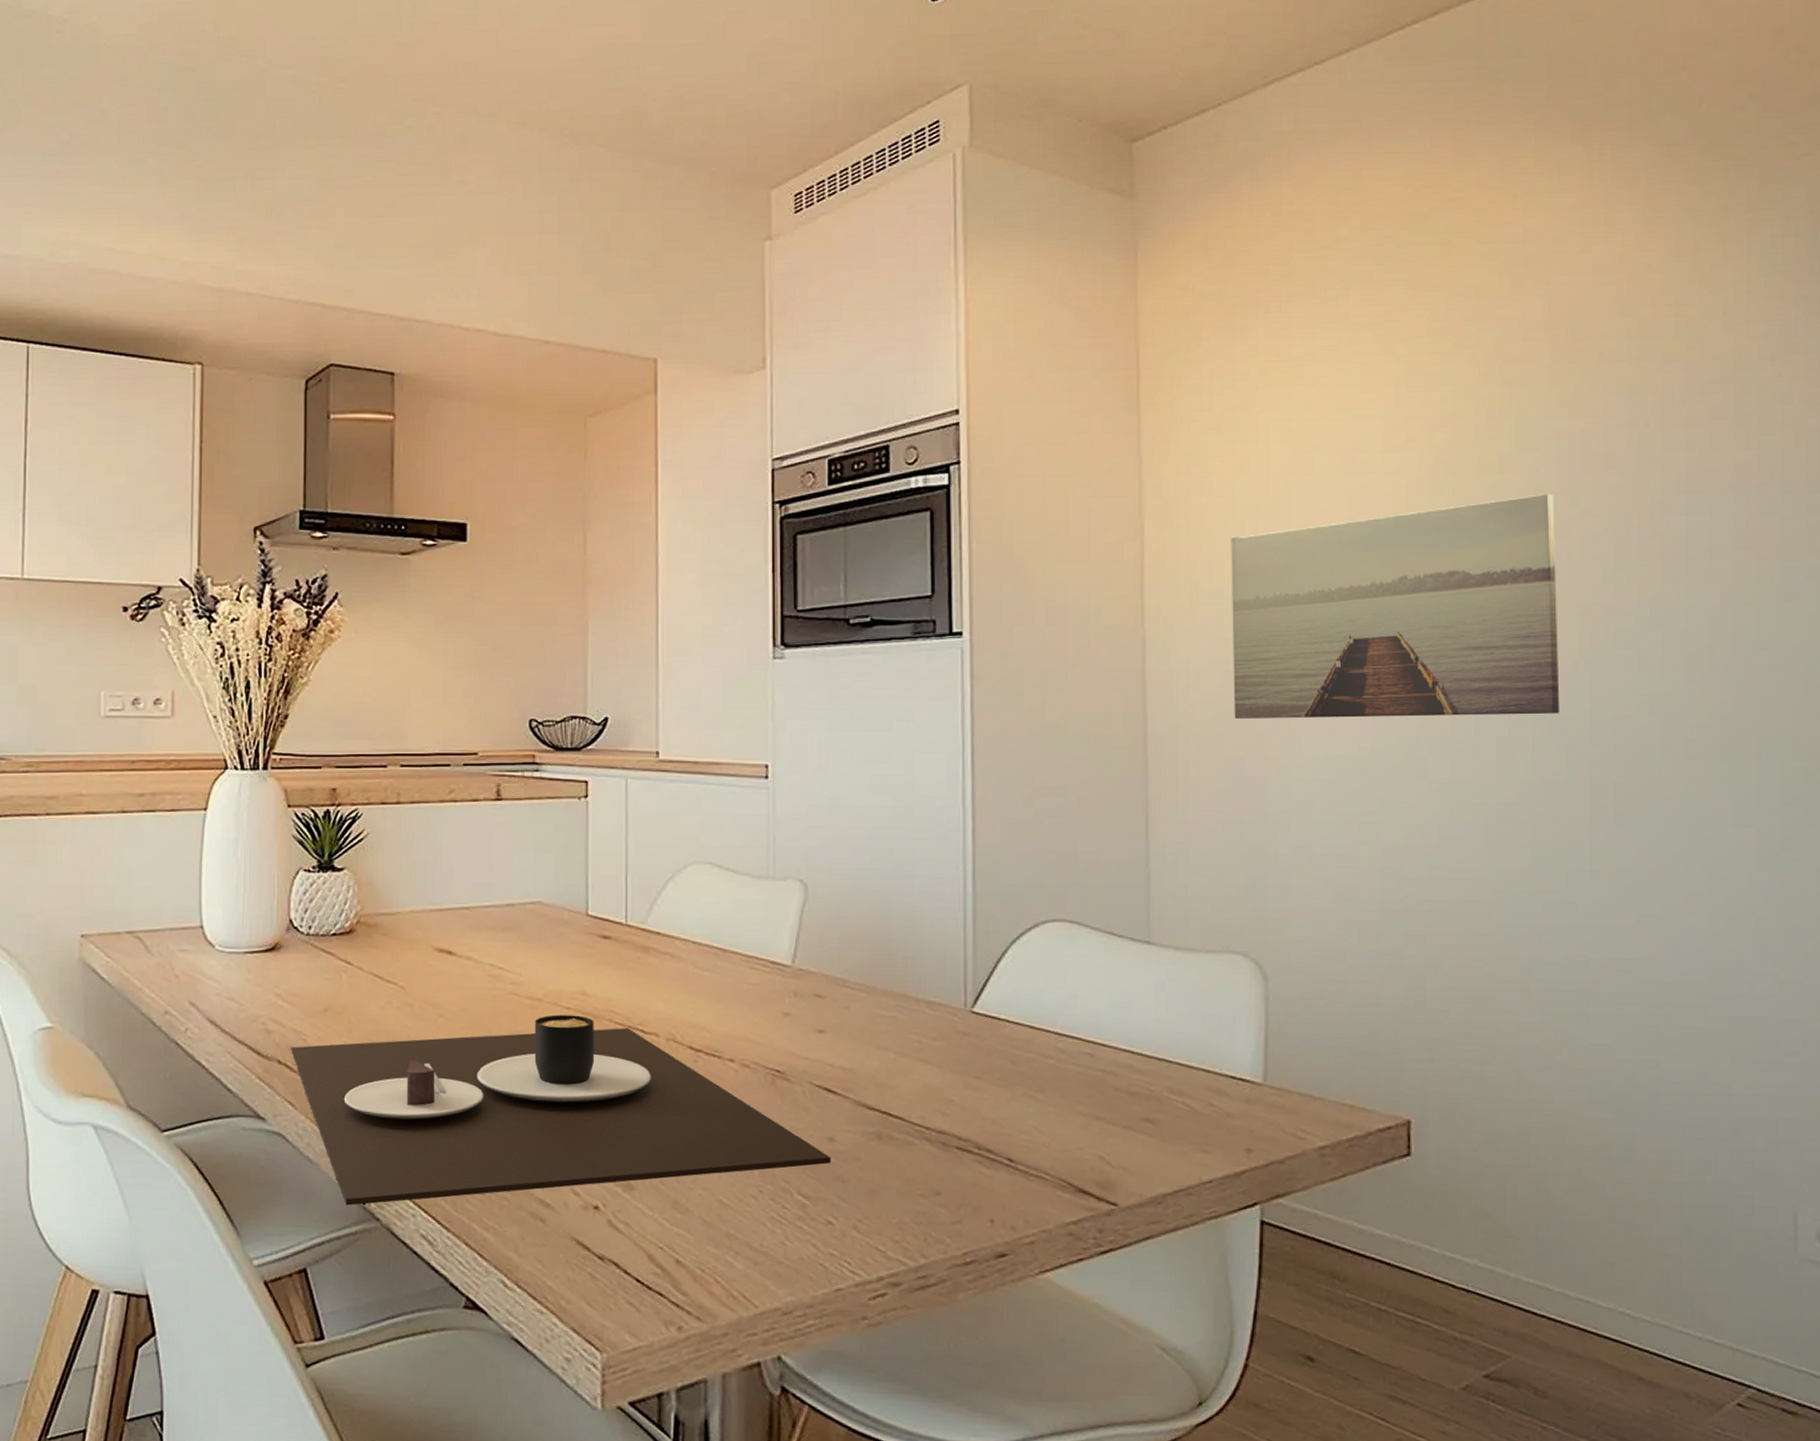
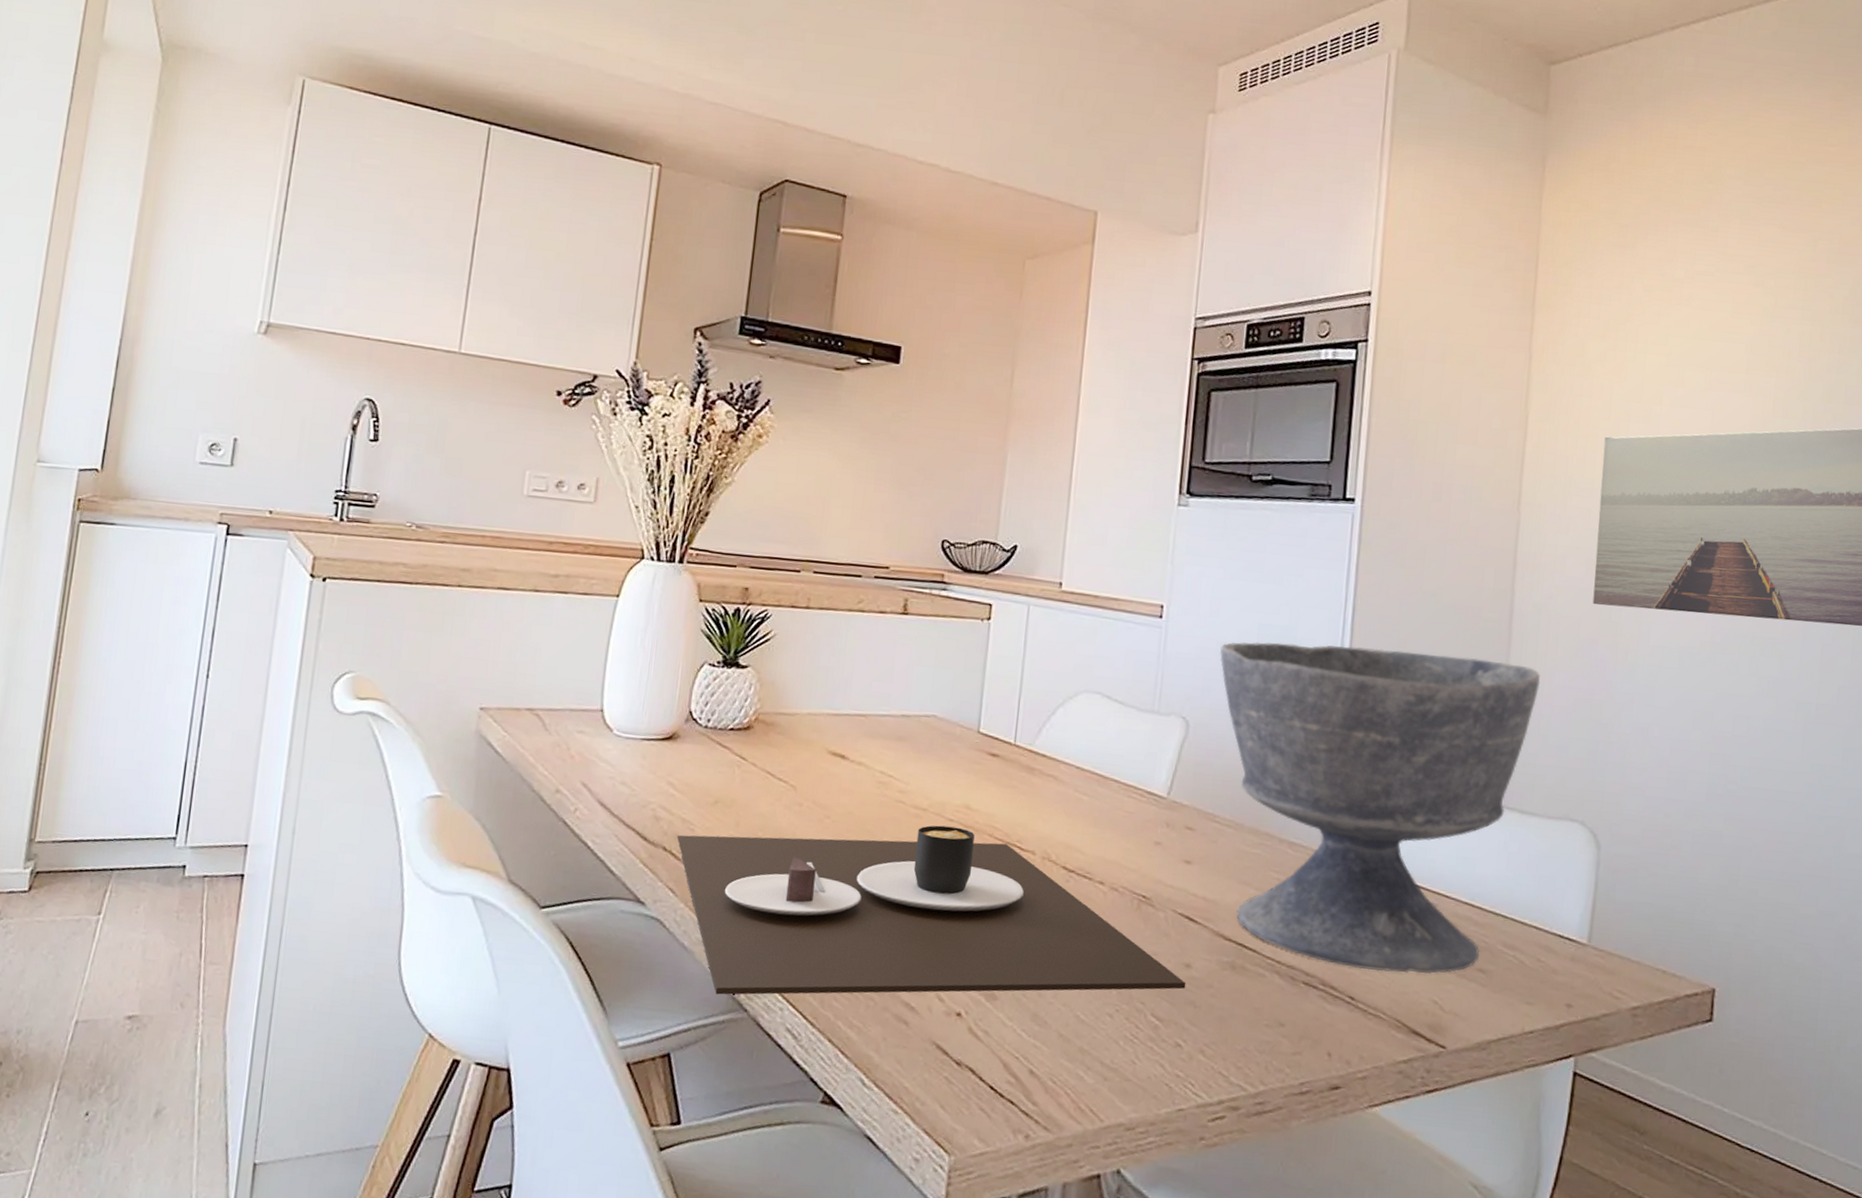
bowl: none [833,788,1185,1130] -> present [1220,641,1541,974]

